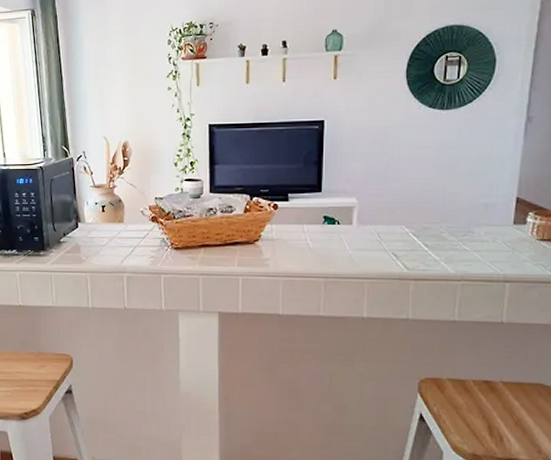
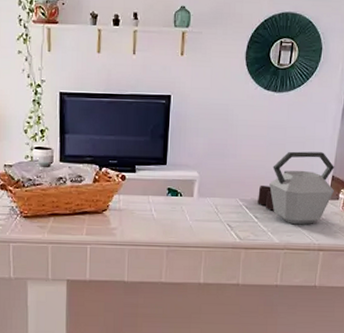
kettle: none [427,172,520,253] -> present [258,151,335,225]

